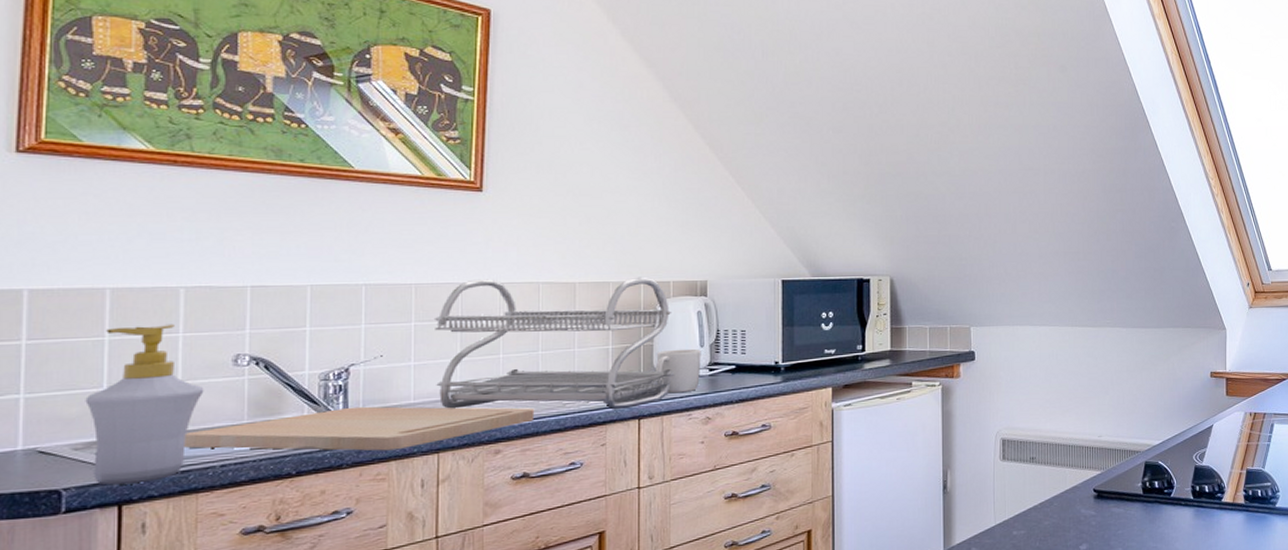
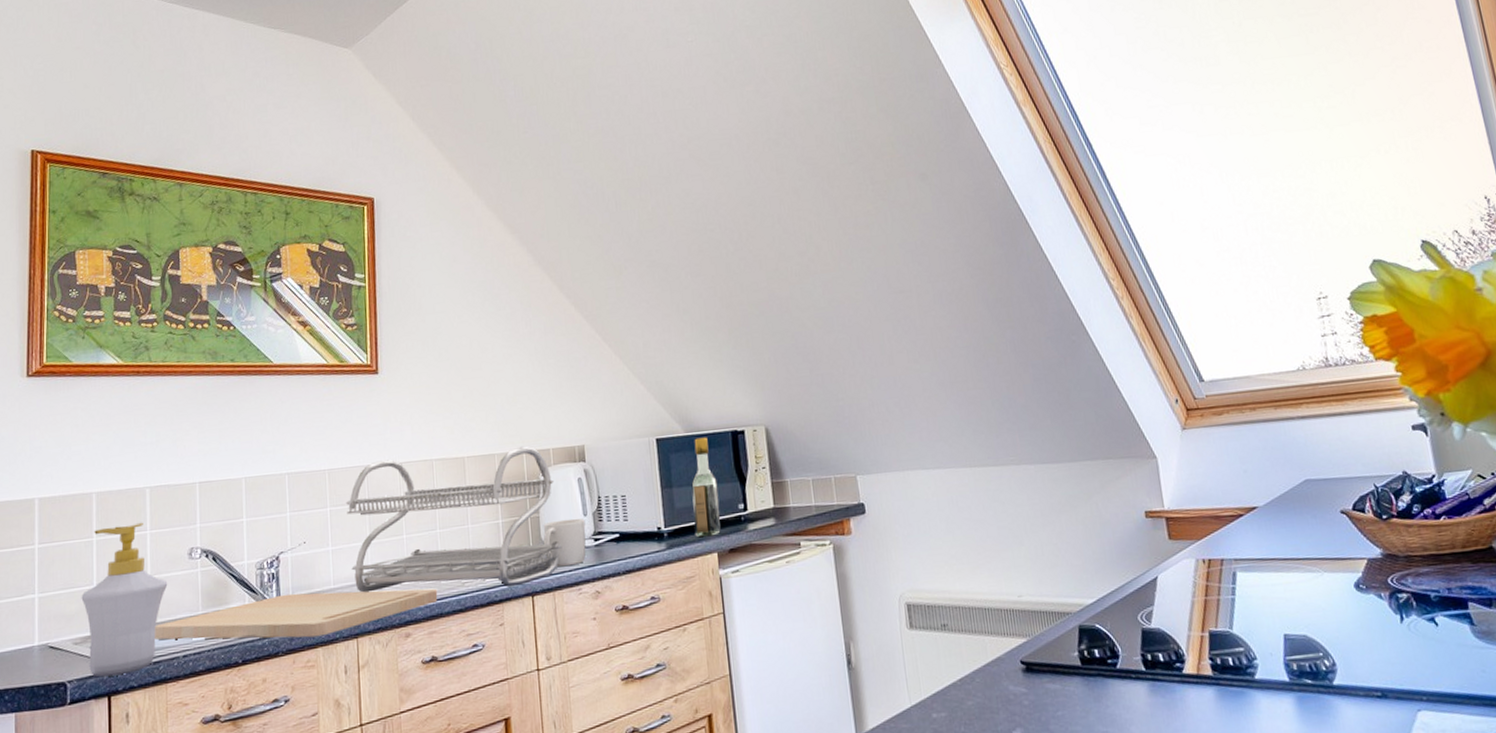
bottle: none [811,282,839,373] -> present [691,437,721,537]

